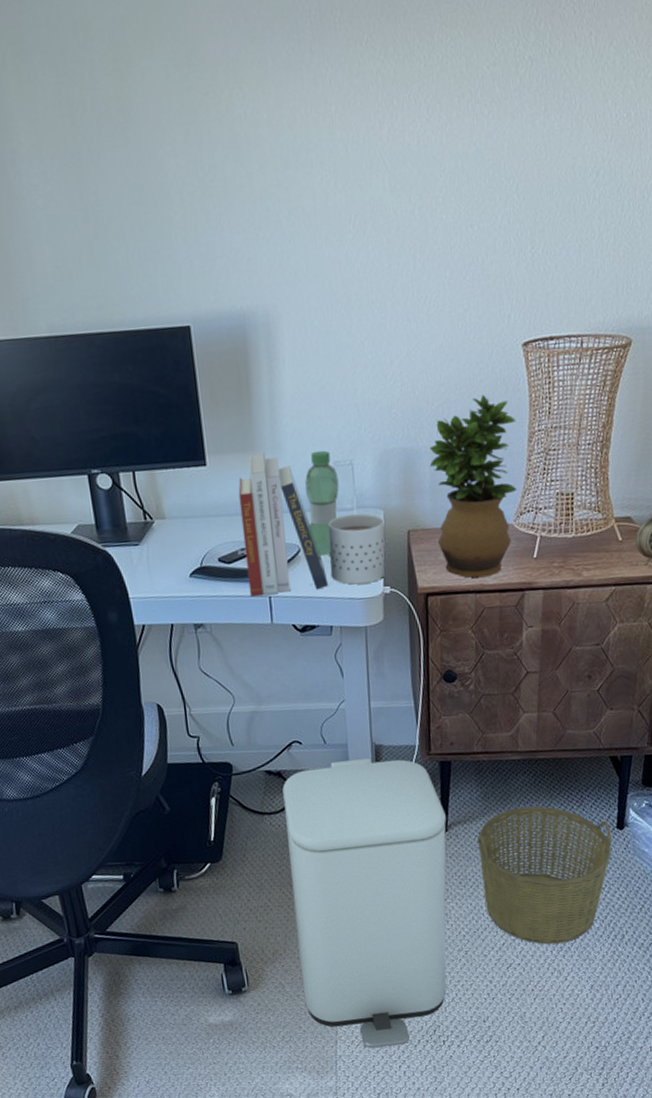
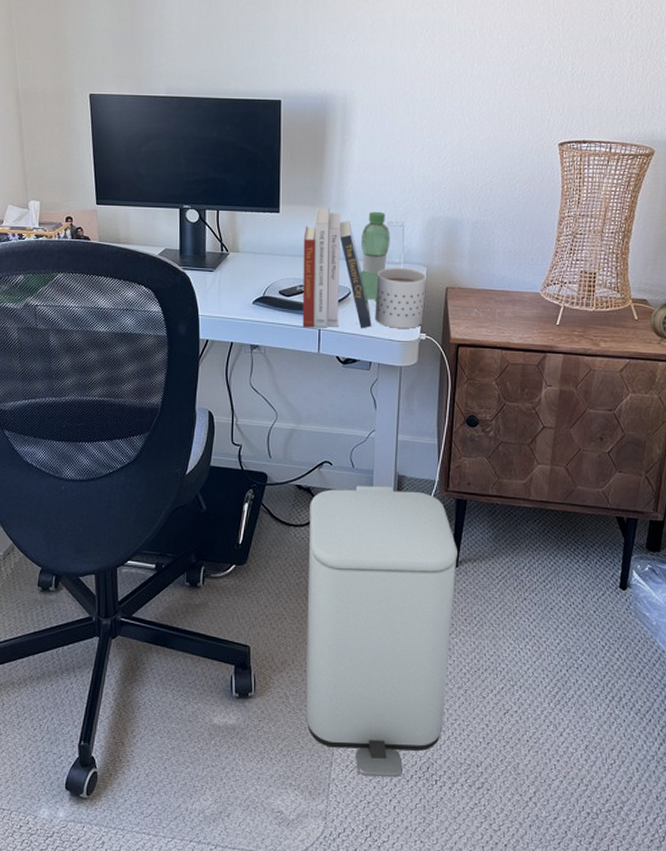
potted plant: present [429,394,517,578] -> none [470,181,549,336]
basket: present [476,805,612,945] -> none [484,553,614,696]

